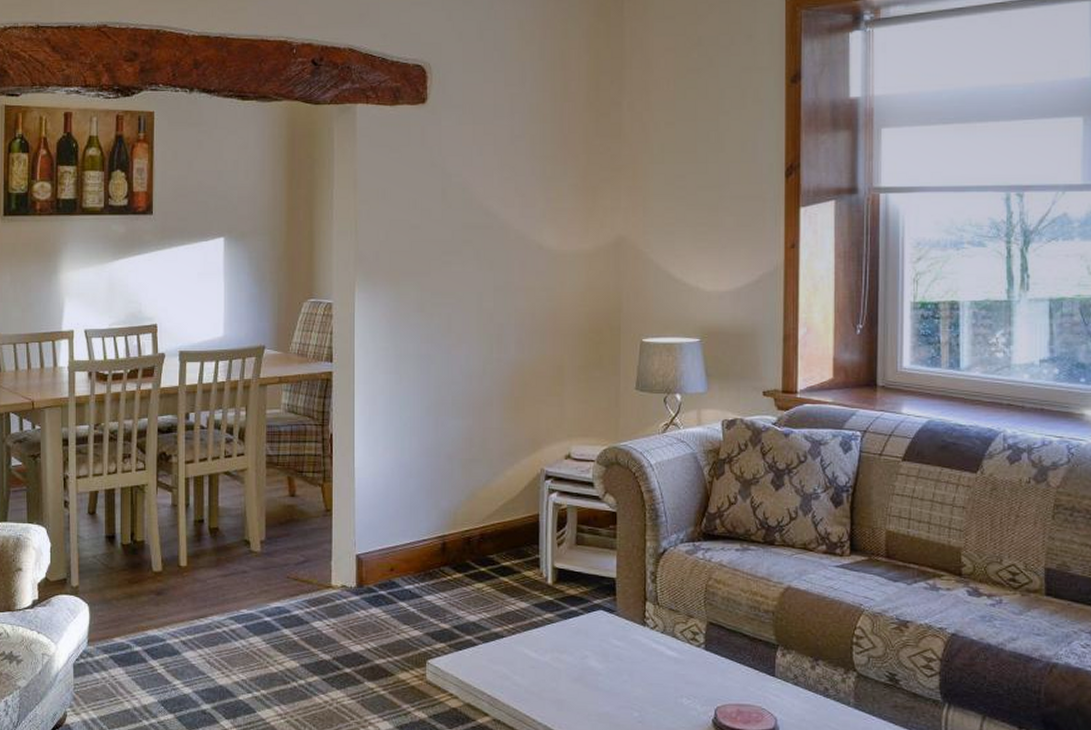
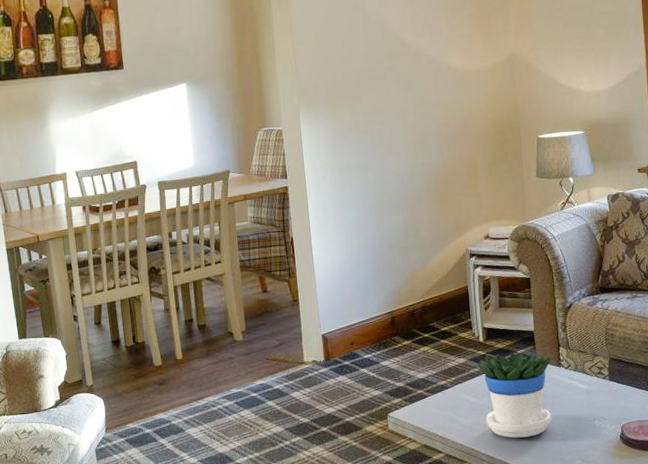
flowerpot: none [542,601,634,709] -> present [477,352,552,438]

